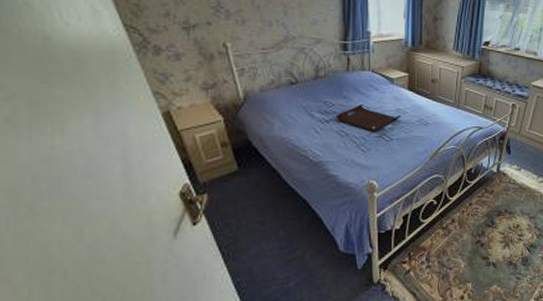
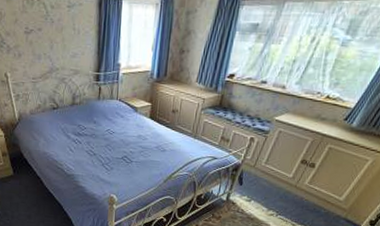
serving tray: present [335,104,401,132] -> none [86,129,141,154]

